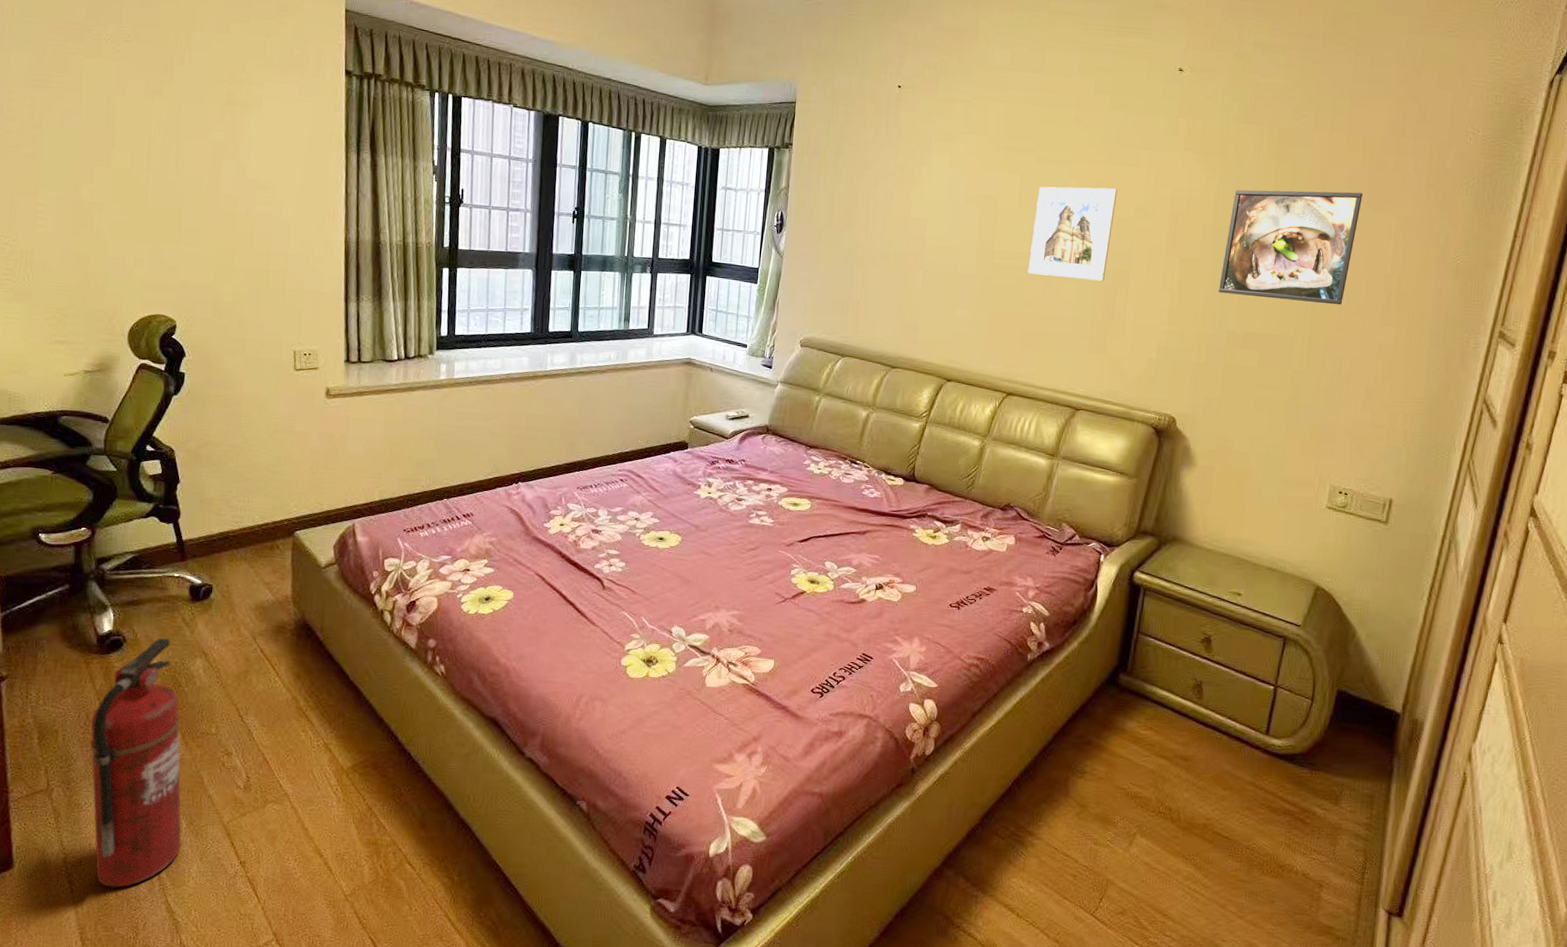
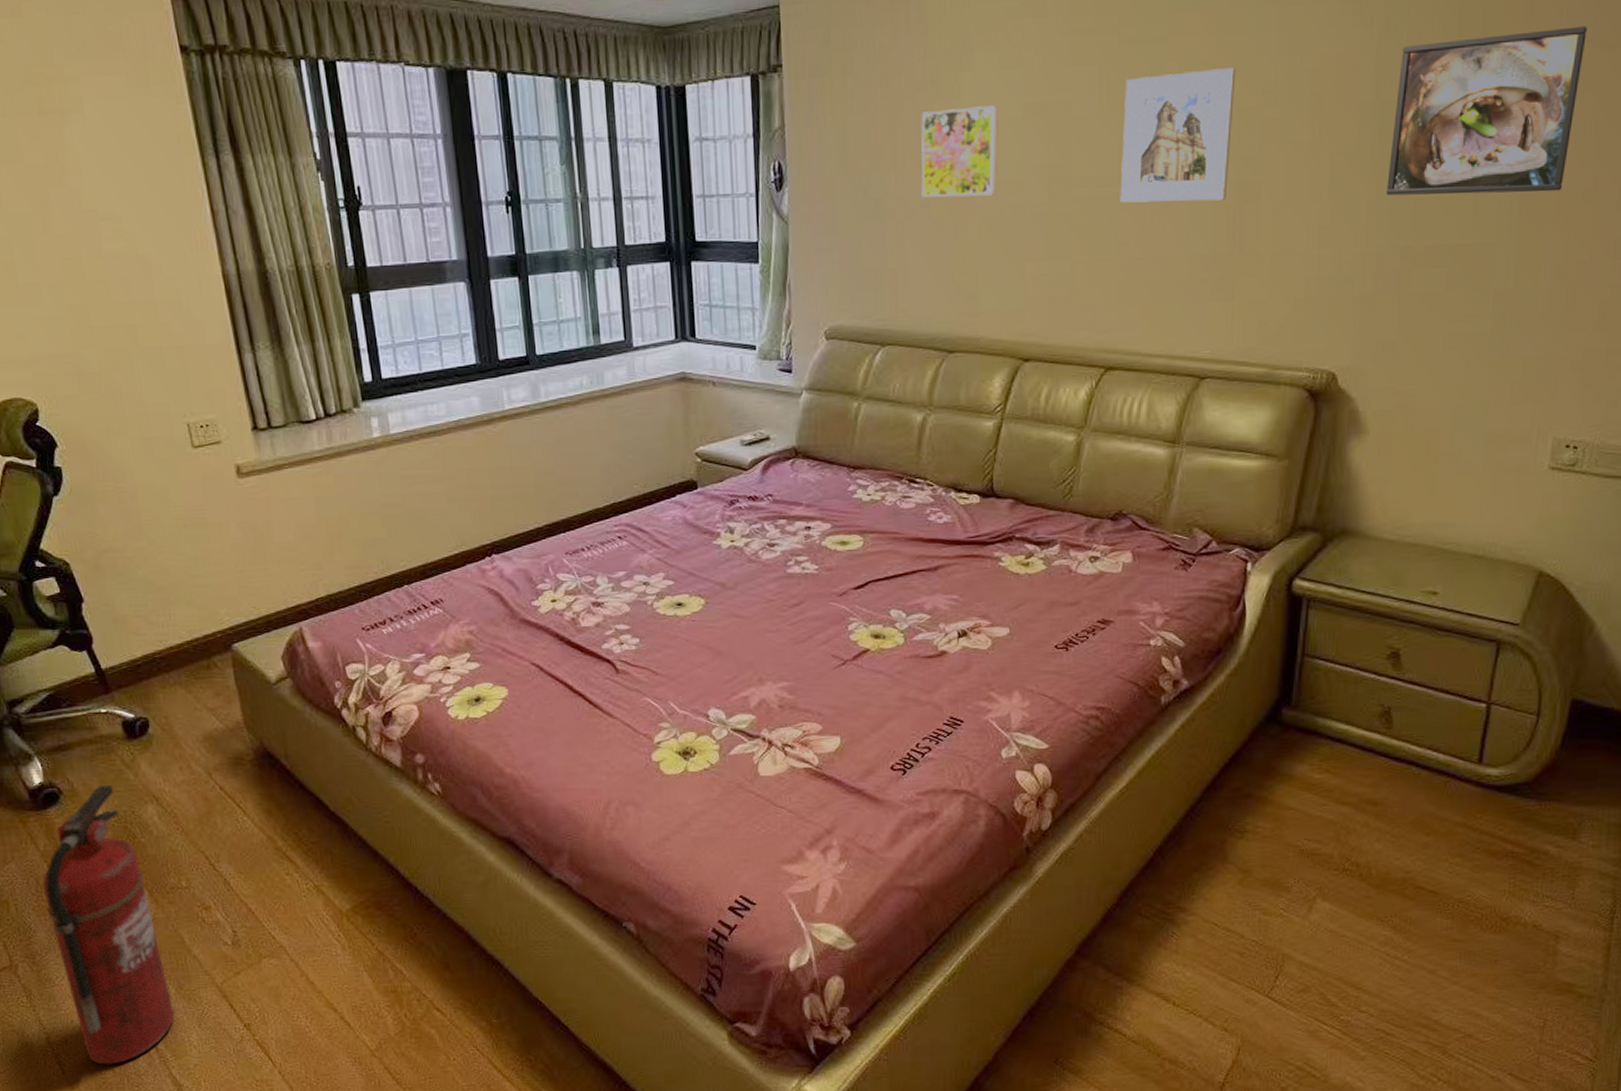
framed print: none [883,190,946,257] -> present [921,105,998,197]

